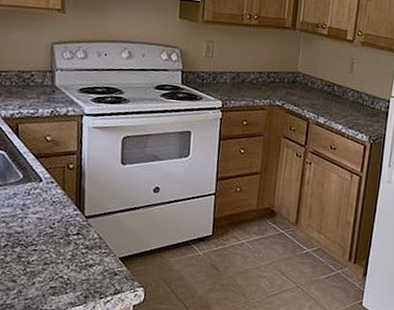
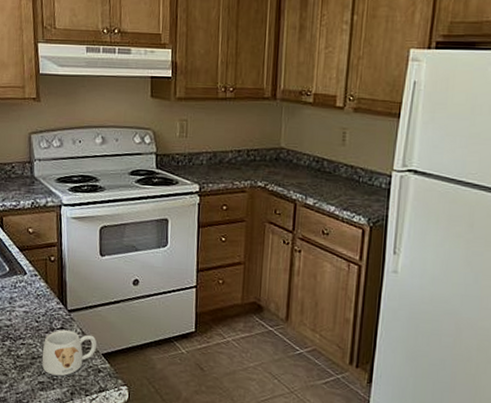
mug: none [55,235,115,281] -> present [42,329,97,377]

